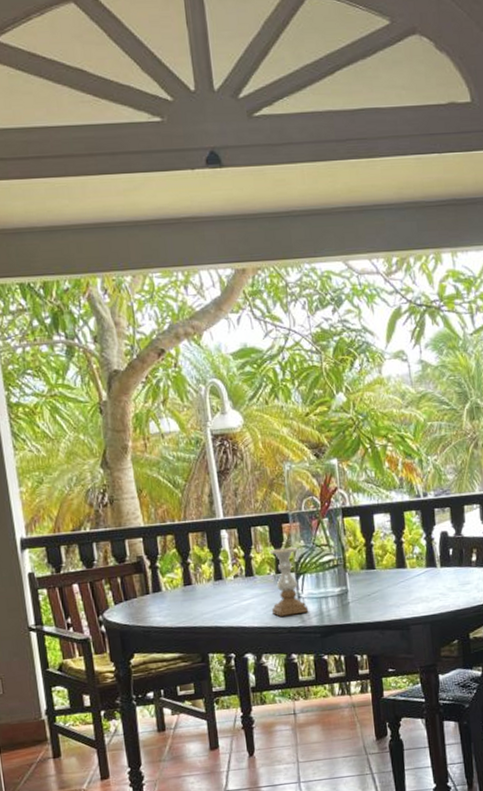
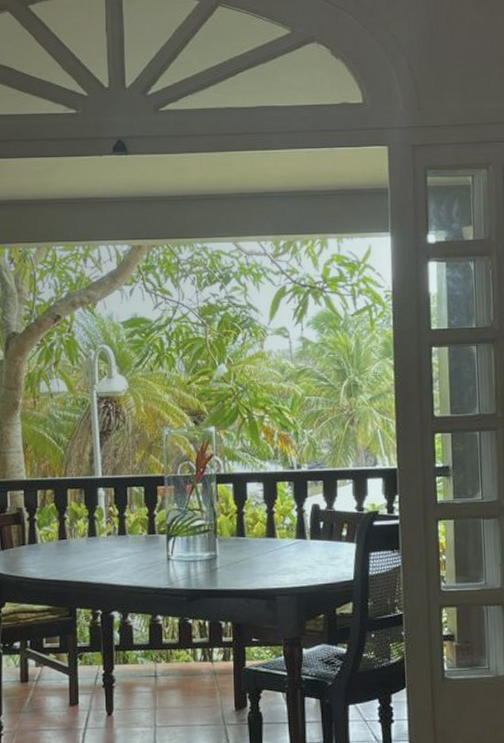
candle holder: present [269,547,309,617] -> none [140,509,177,577]

